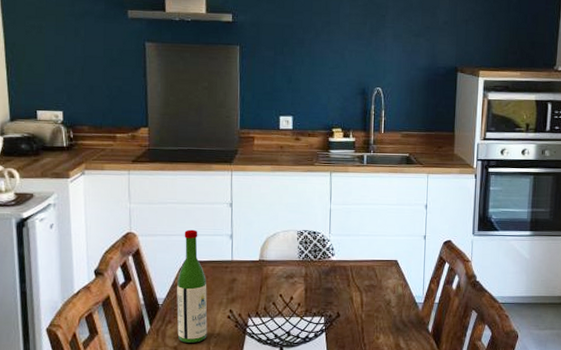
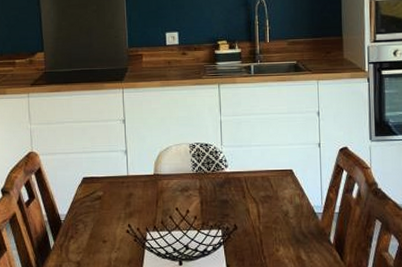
wine bottle: present [177,229,208,343] -> none [77,147,108,258]

